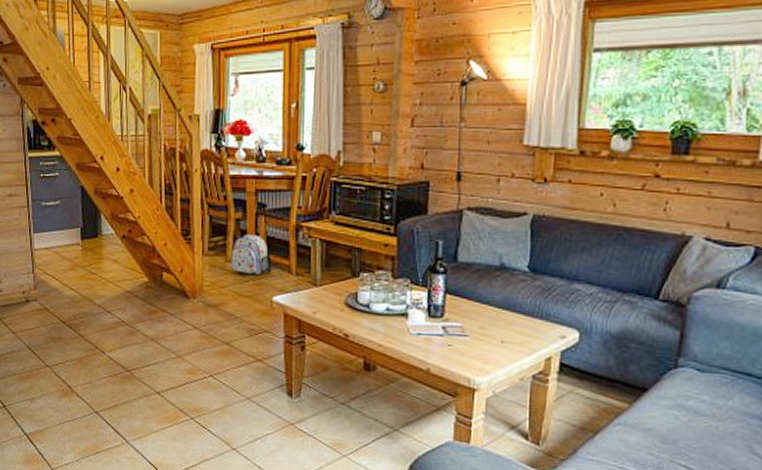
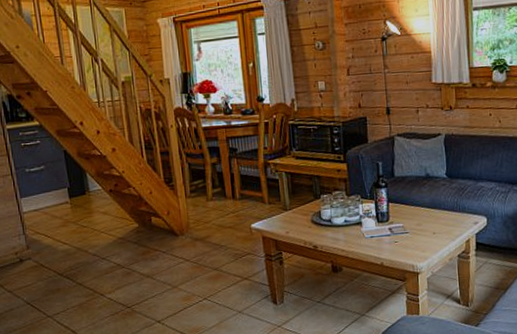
backpack: present [231,234,273,276] -> none [211,175,248,209]

